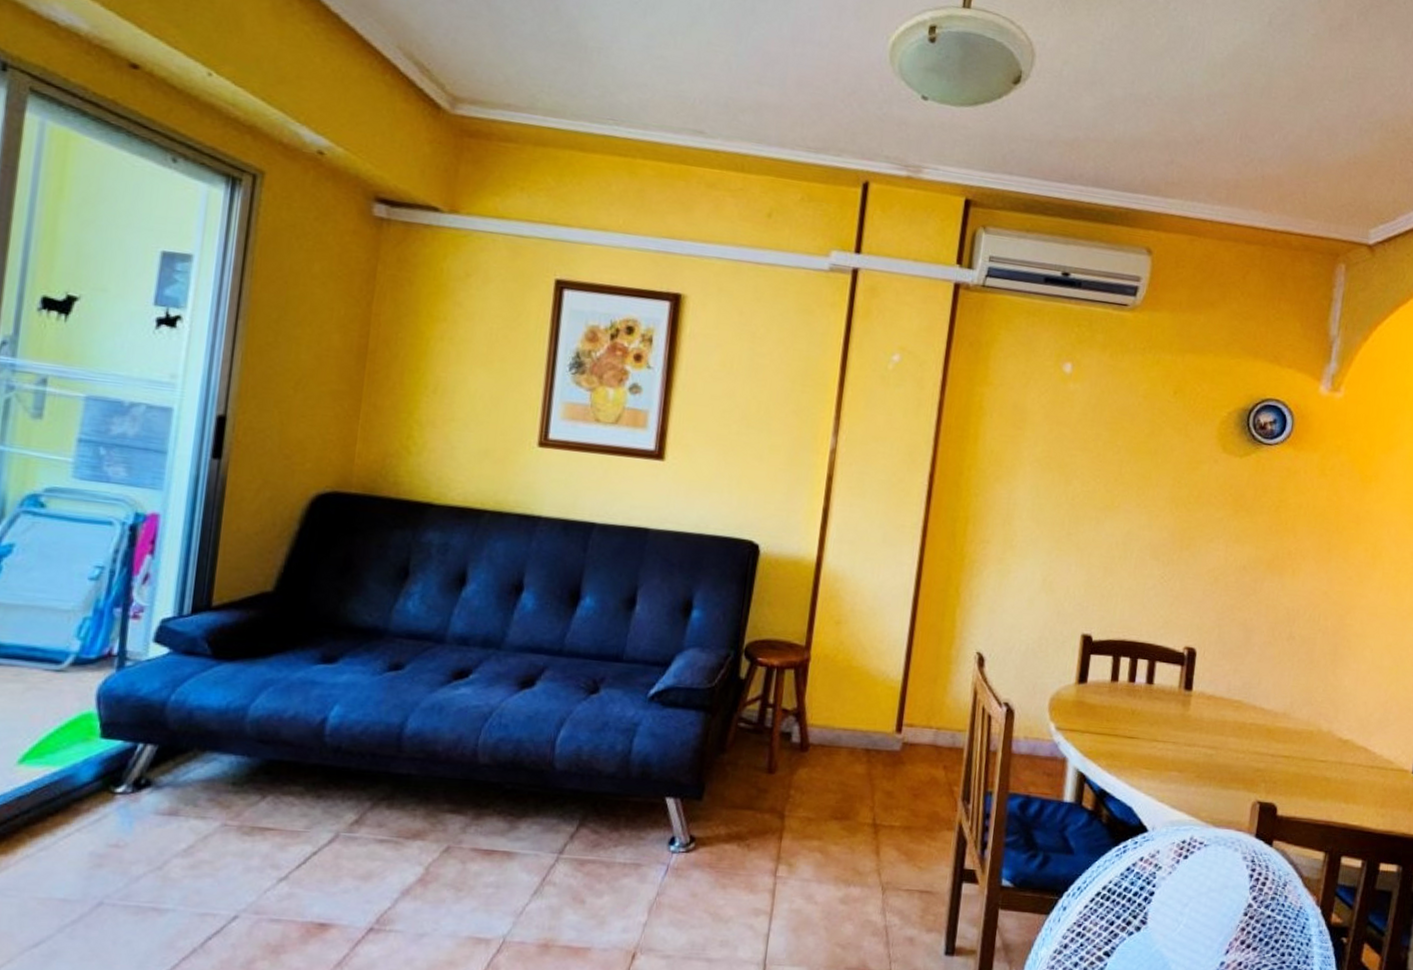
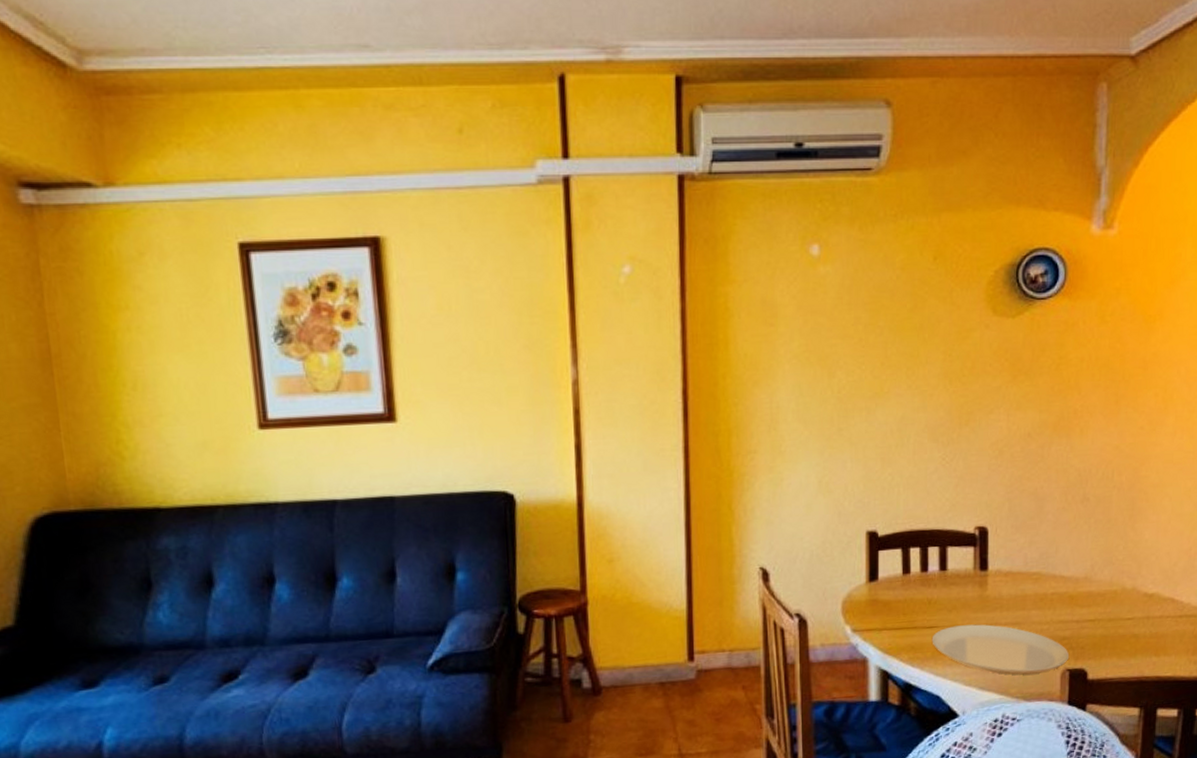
plate: none [1130,740,1262,801] -> present [931,624,1070,675]

